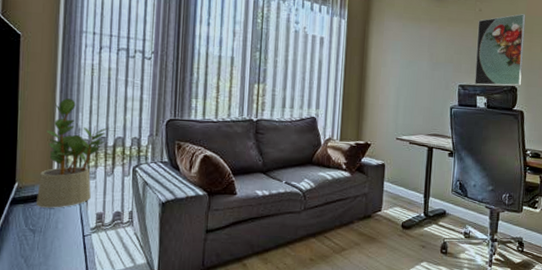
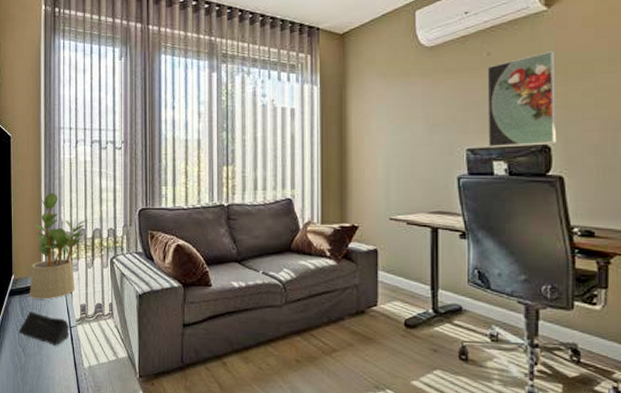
speaker: none [20,220,83,255] -> present [18,311,69,346]

